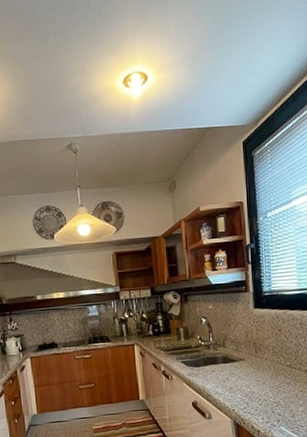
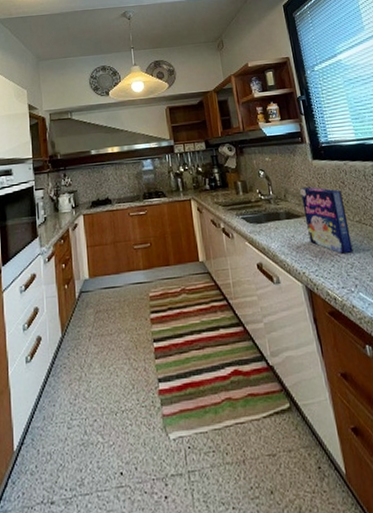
cereal box: none [239,334,280,394] -> present [300,187,353,254]

